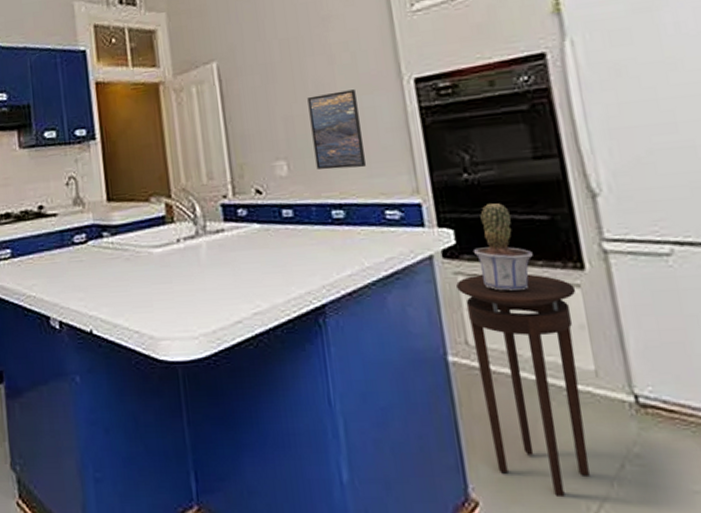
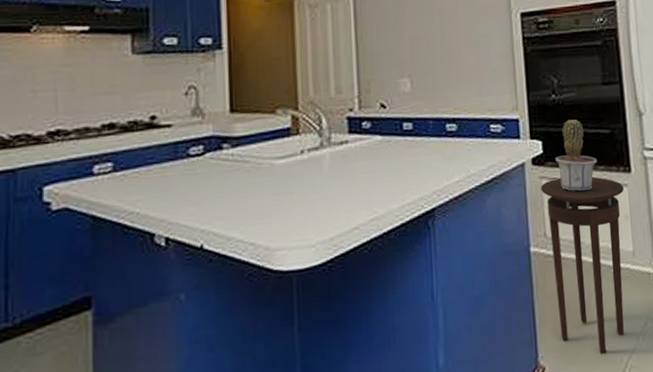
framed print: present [307,89,366,170] -> none [432,18,477,88]

